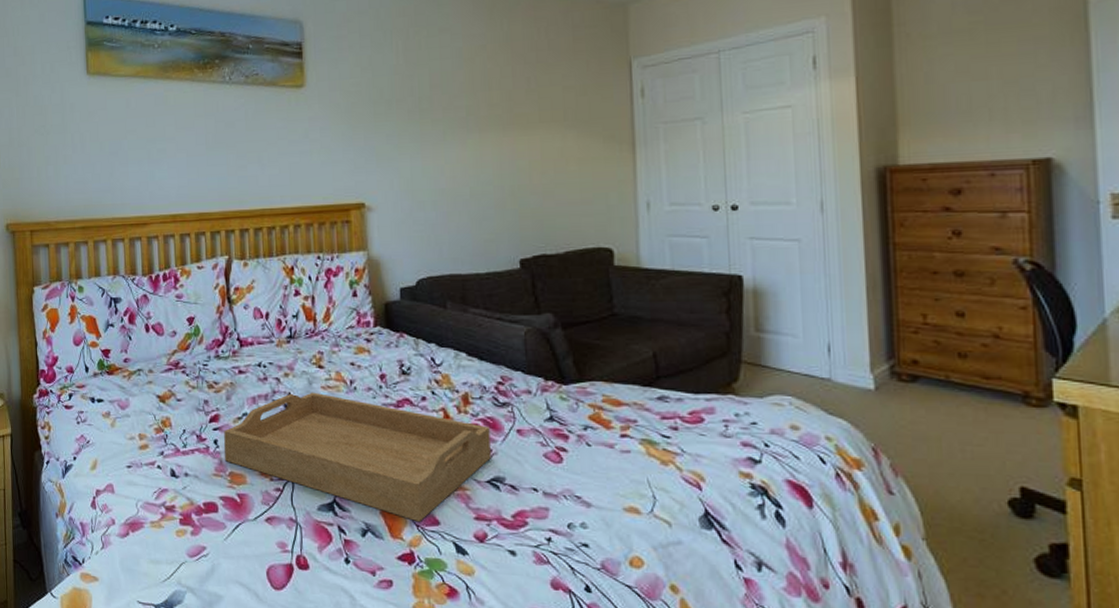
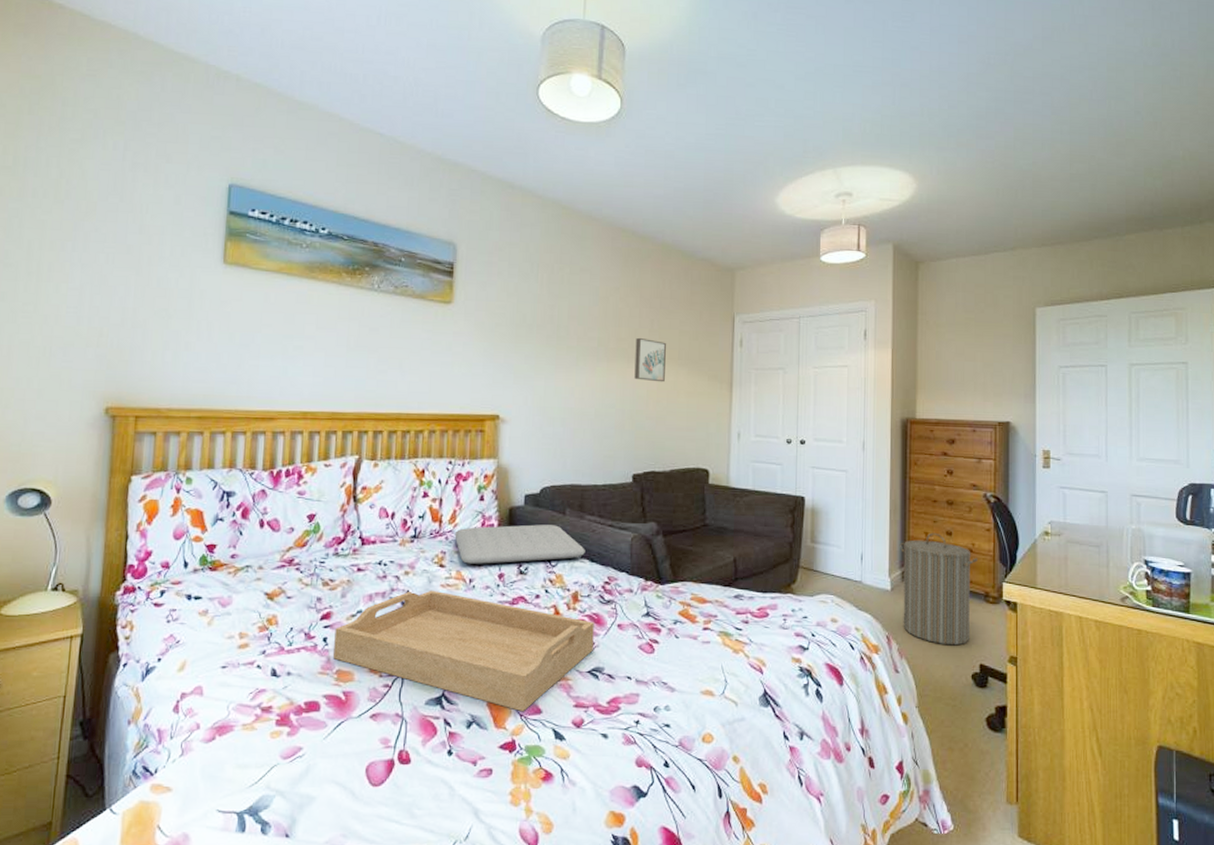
cushion: none [330,320,473,364] -> present [454,524,585,564]
wall art: none [510,100,549,151] -> present [634,337,666,383]
laundry hamper: none [883,314,1008,462] -> present [899,532,978,646]

